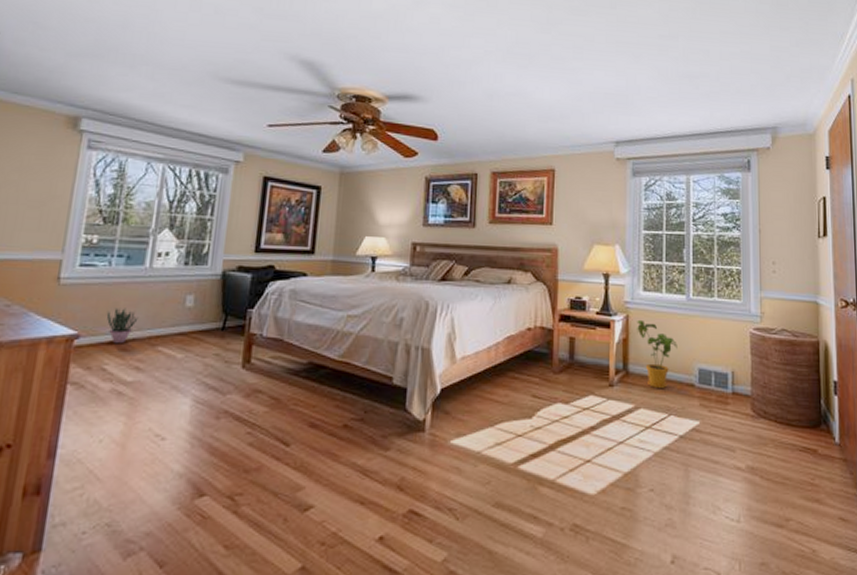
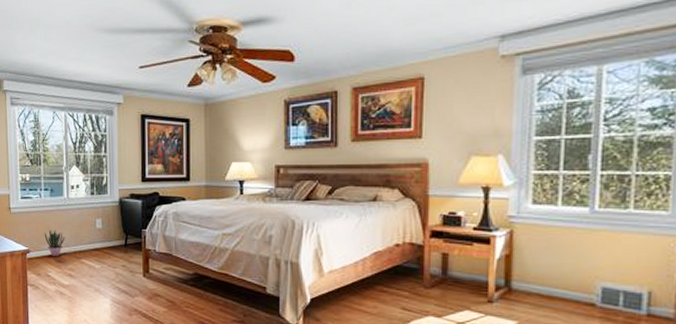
house plant: present [637,319,677,388] -> none [523,234,575,306]

